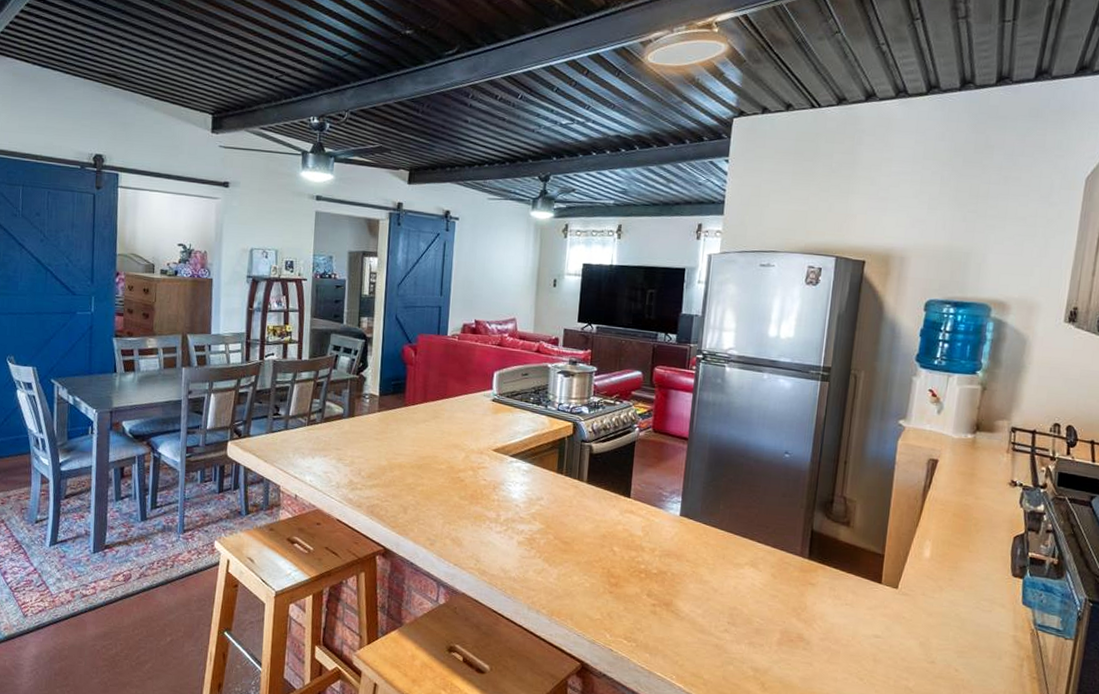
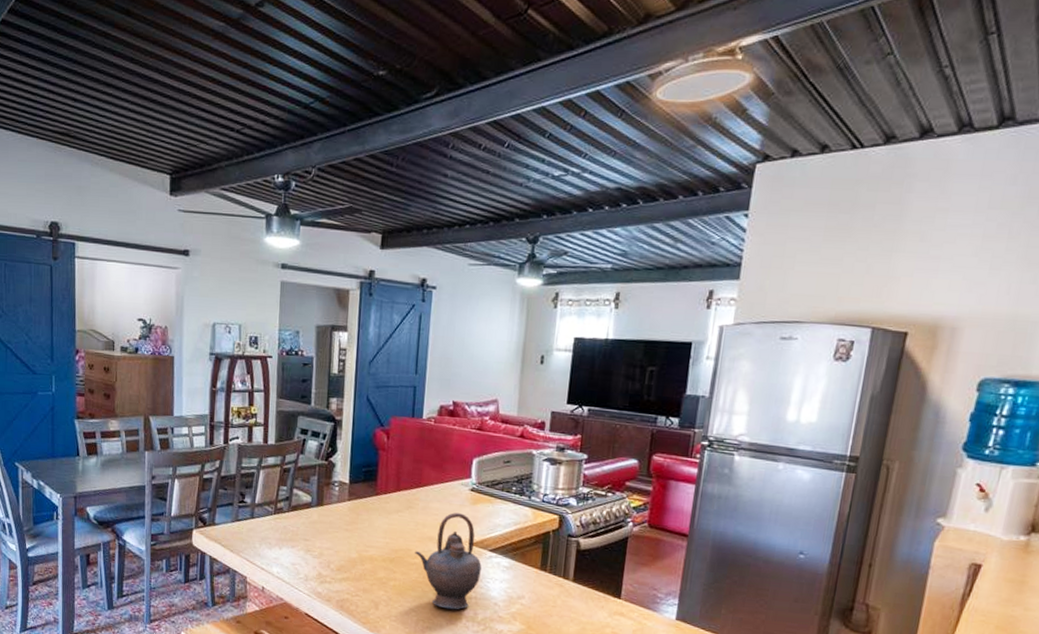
teapot: none [441,421,503,512] -> present [415,512,482,610]

